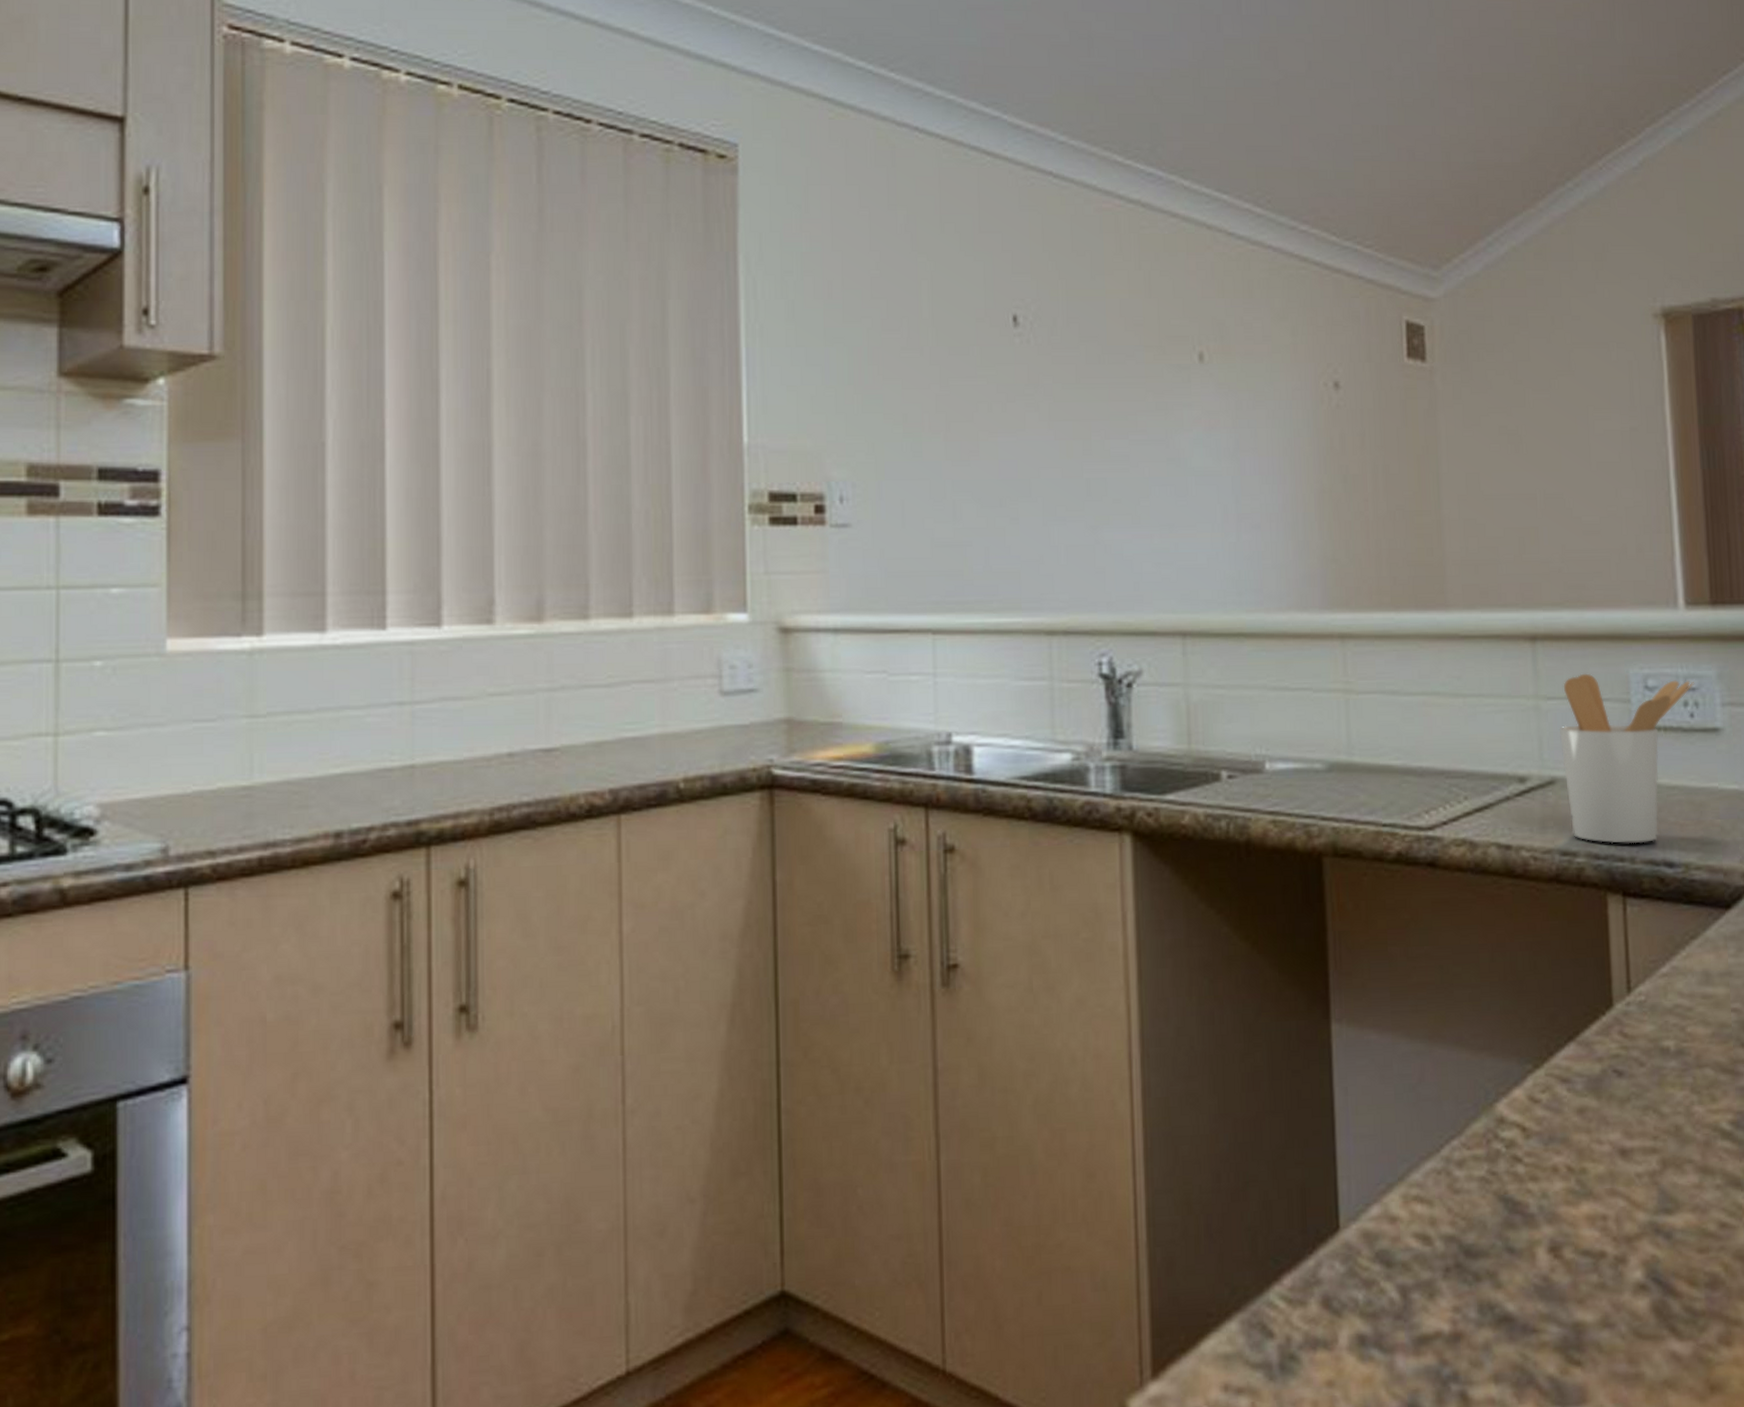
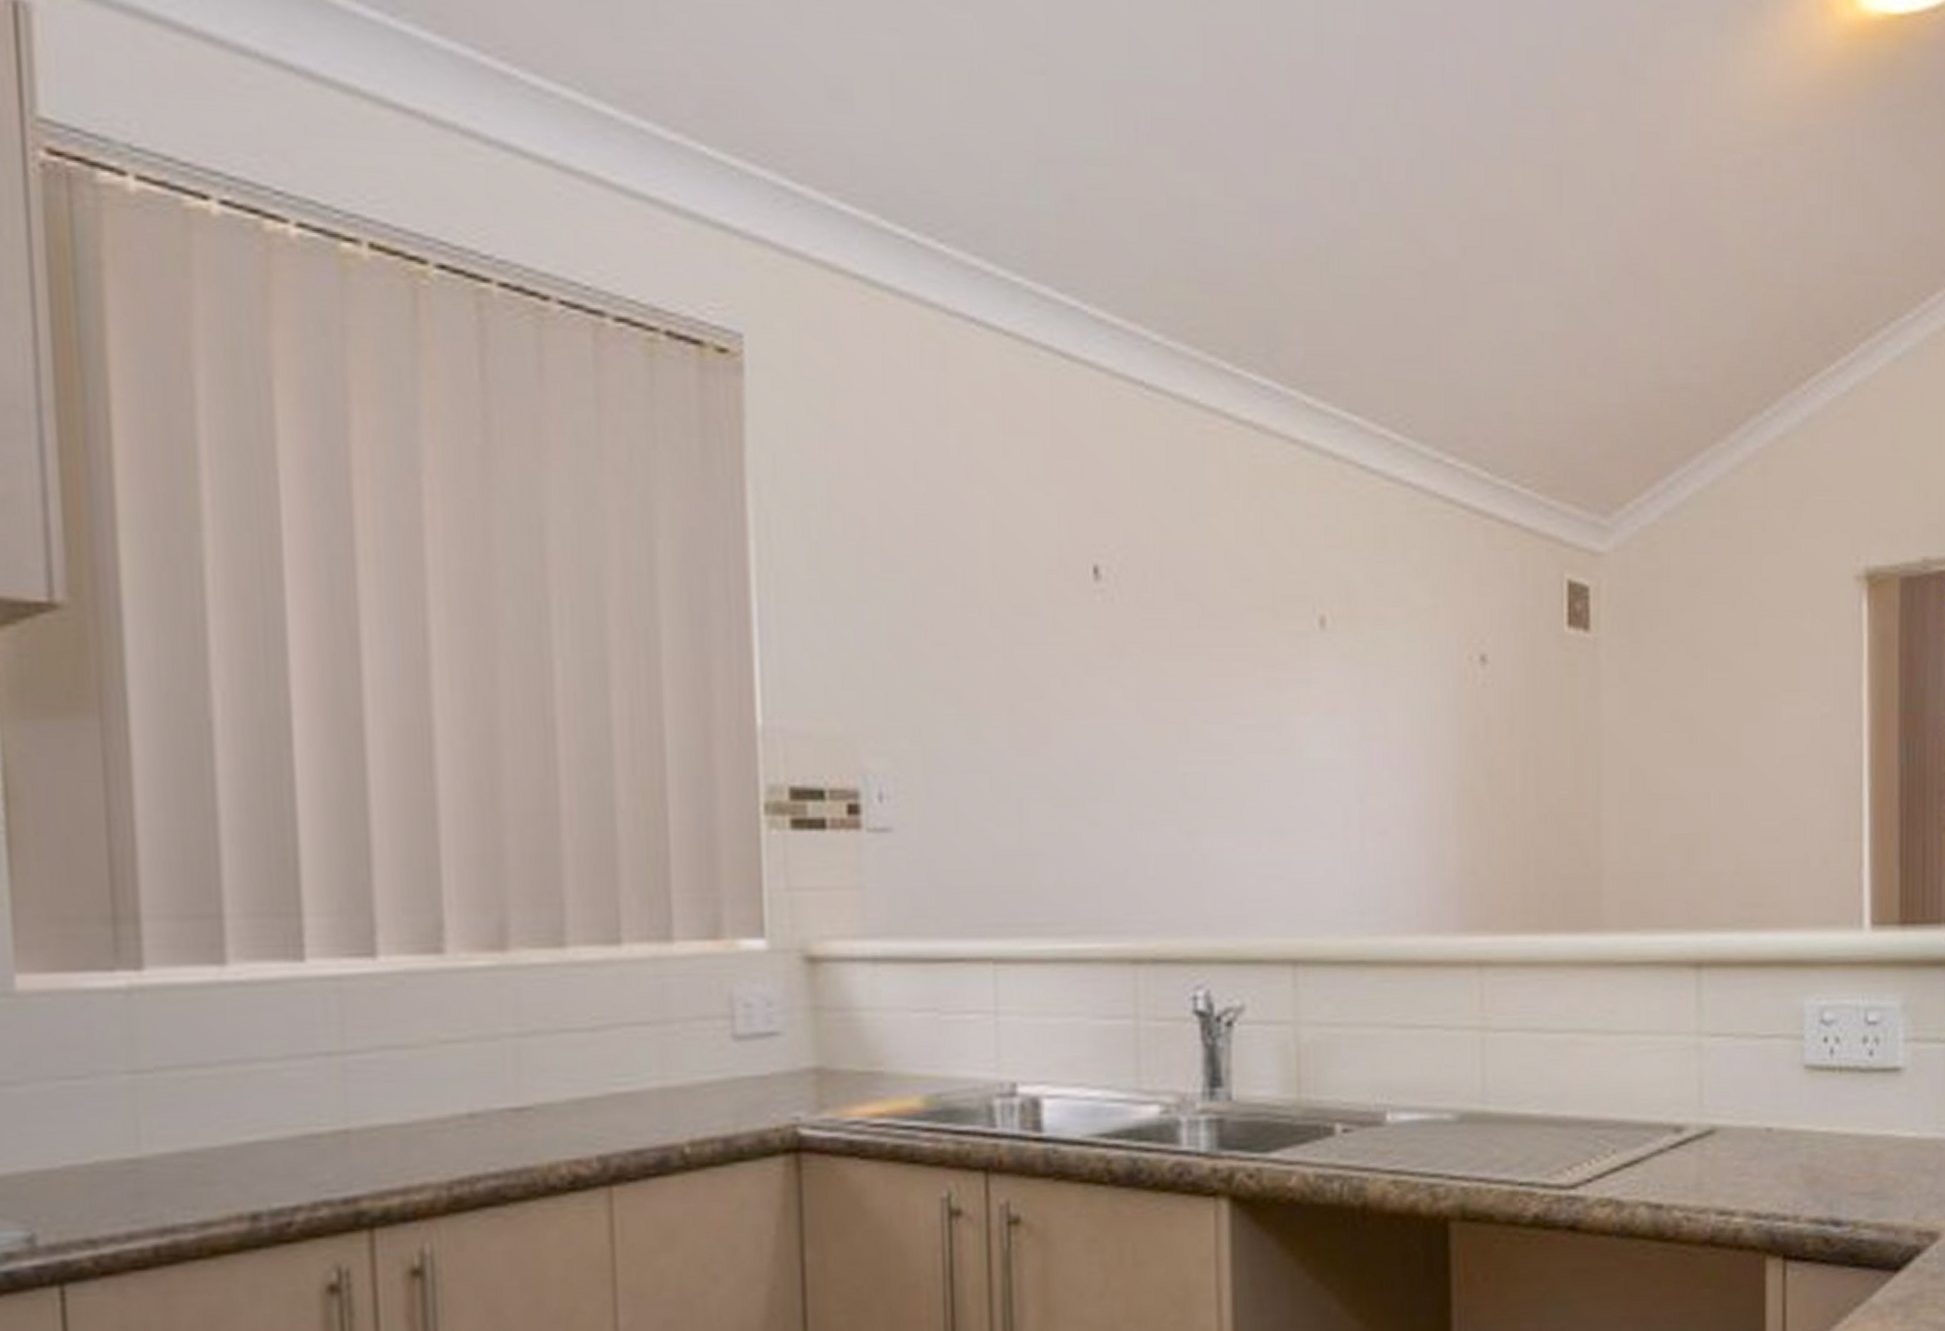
utensil holder: present [1560,673,1694,844] -> none [1723,1005,1876,1201]

